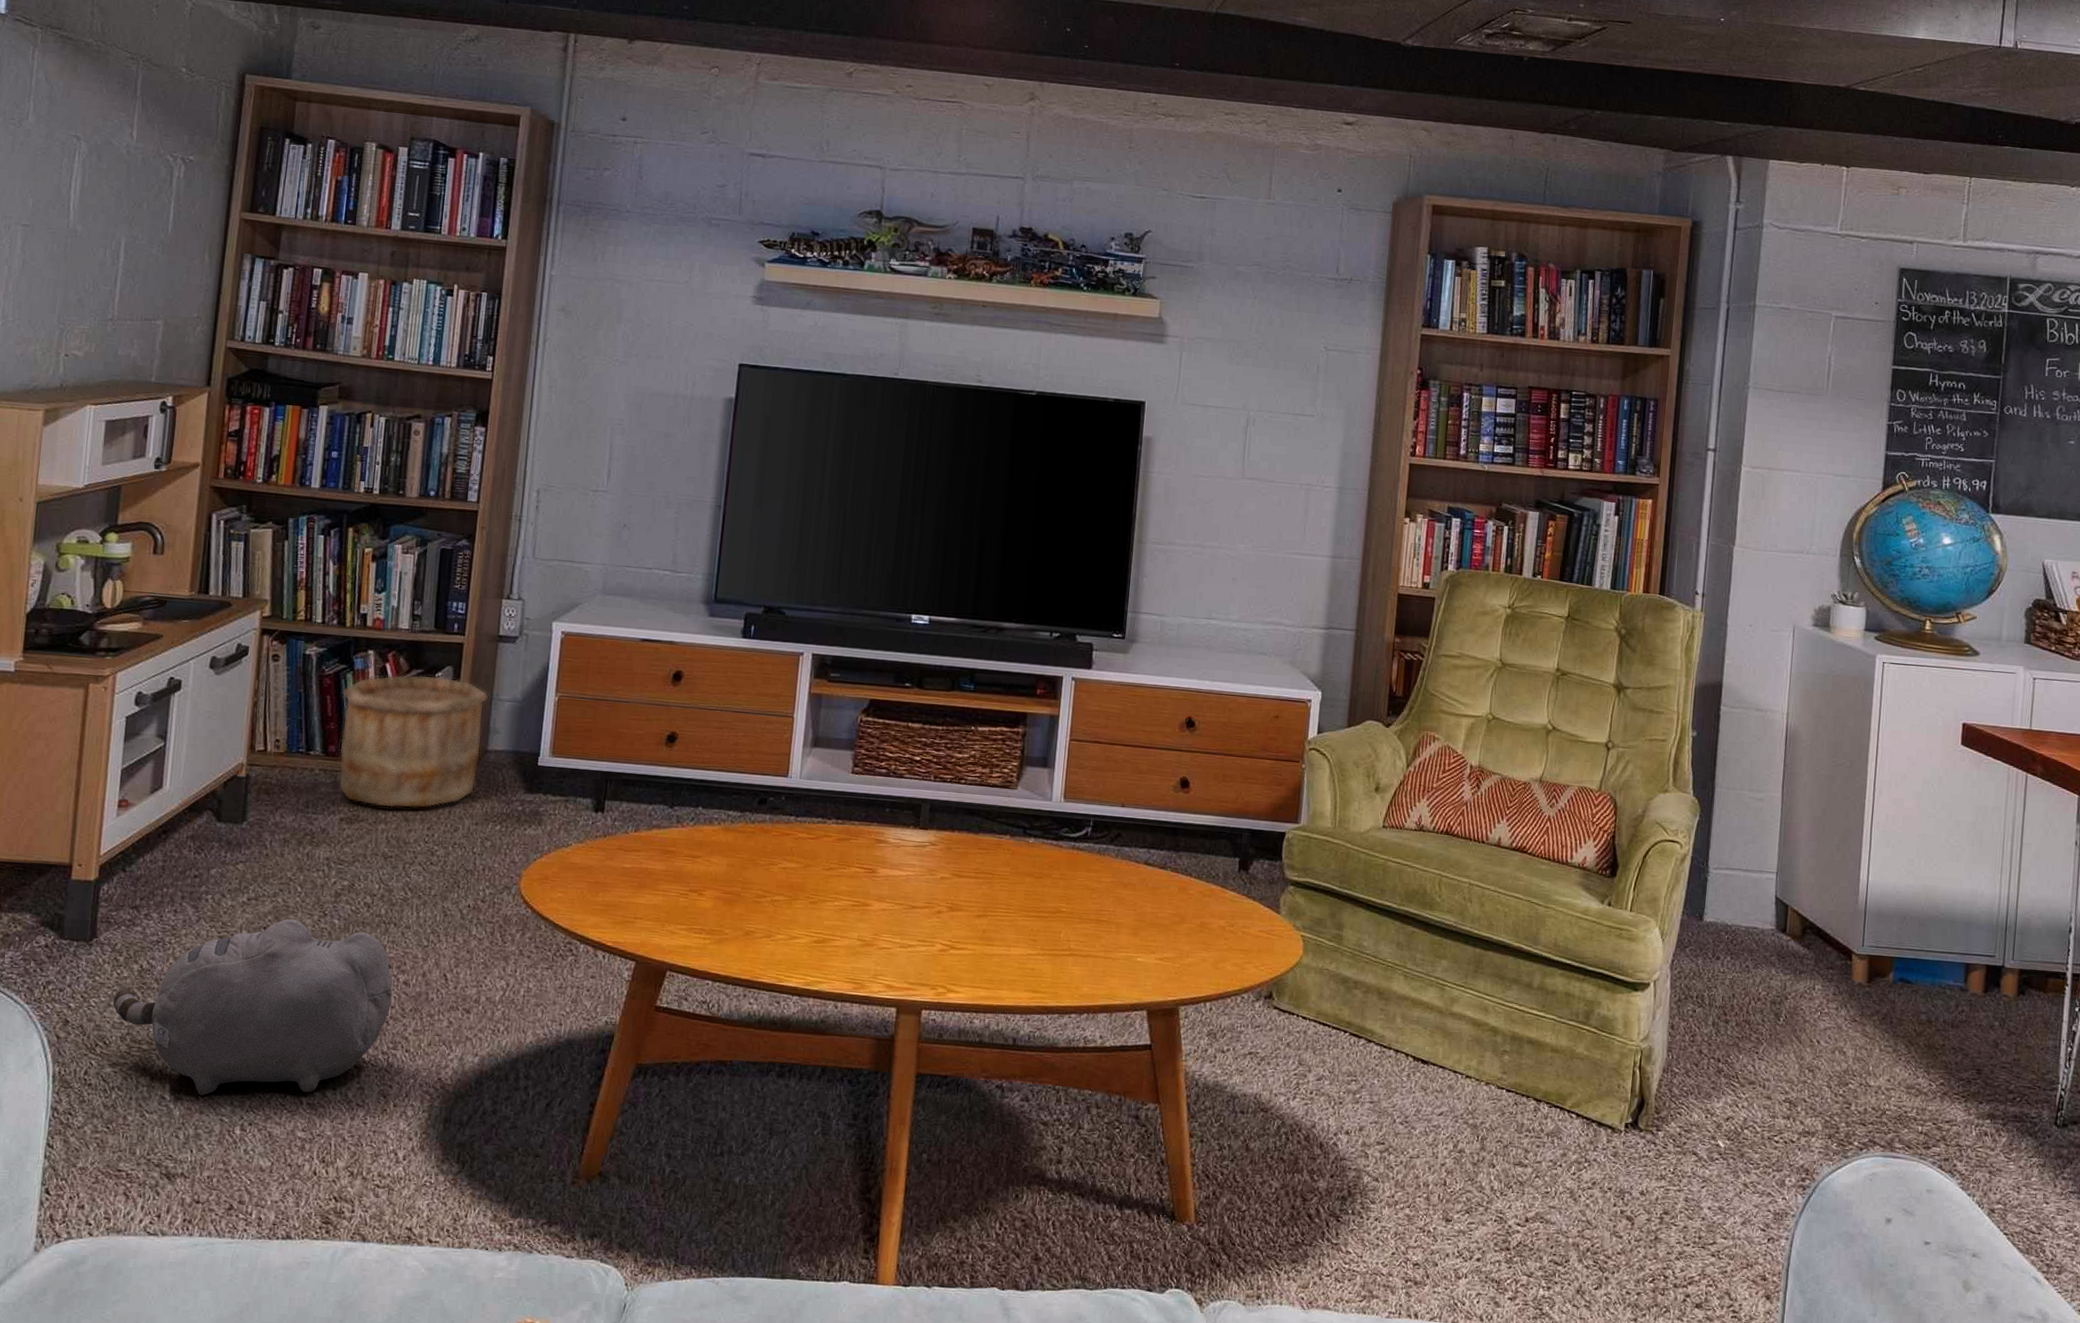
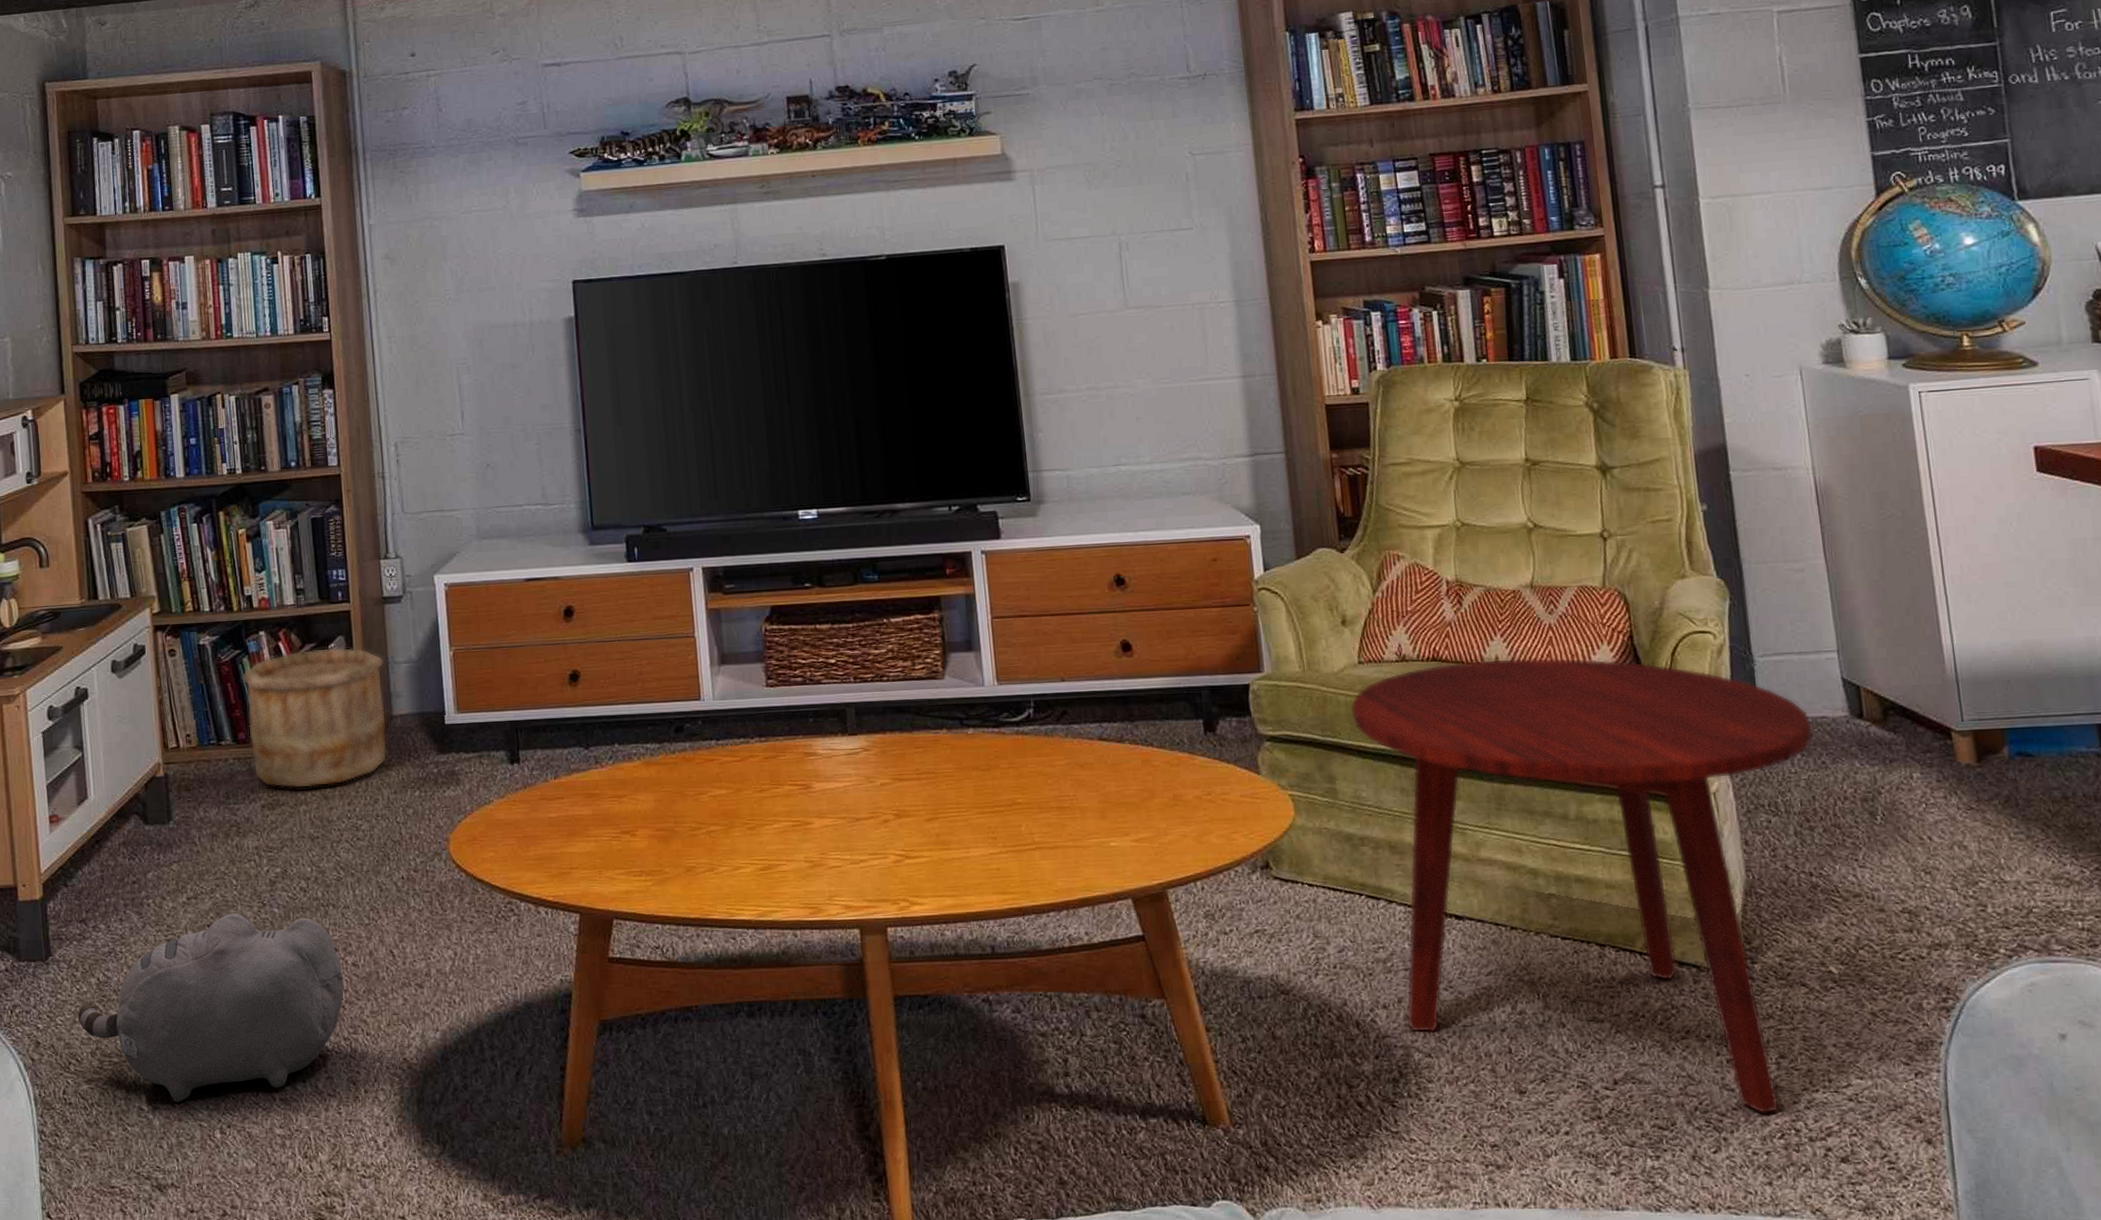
side table: none [1363,837,1745,1261] -> present [1350,657,1814,1115]

